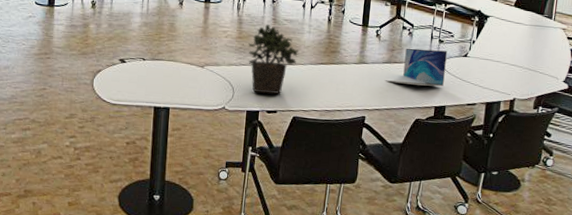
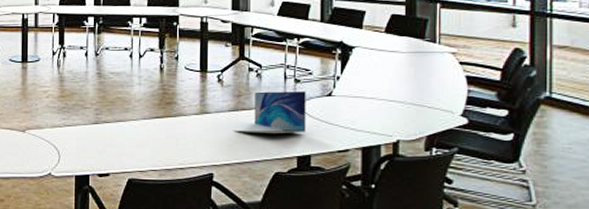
potted plant: present [247,24,299,94] -> none [71,80,130,156]

